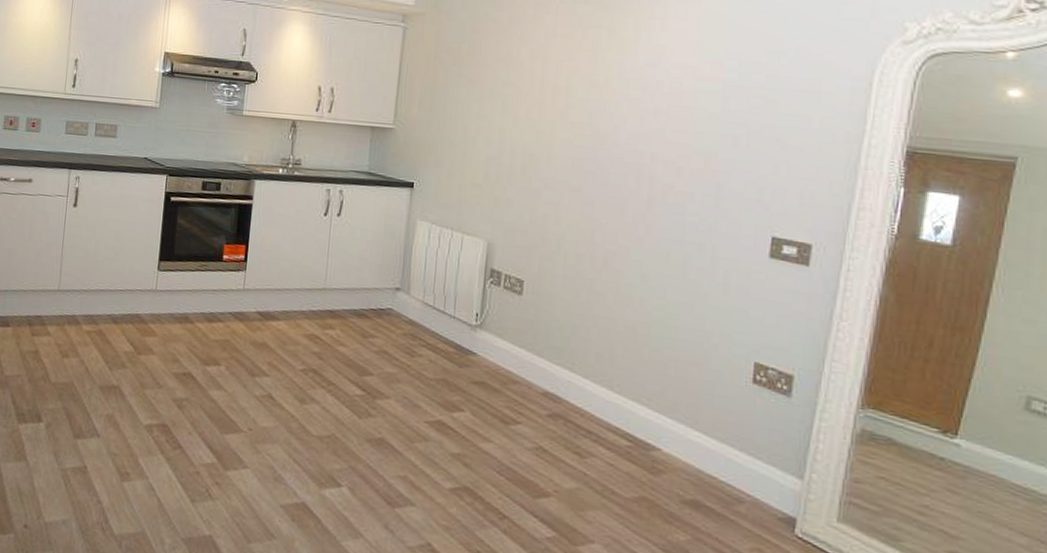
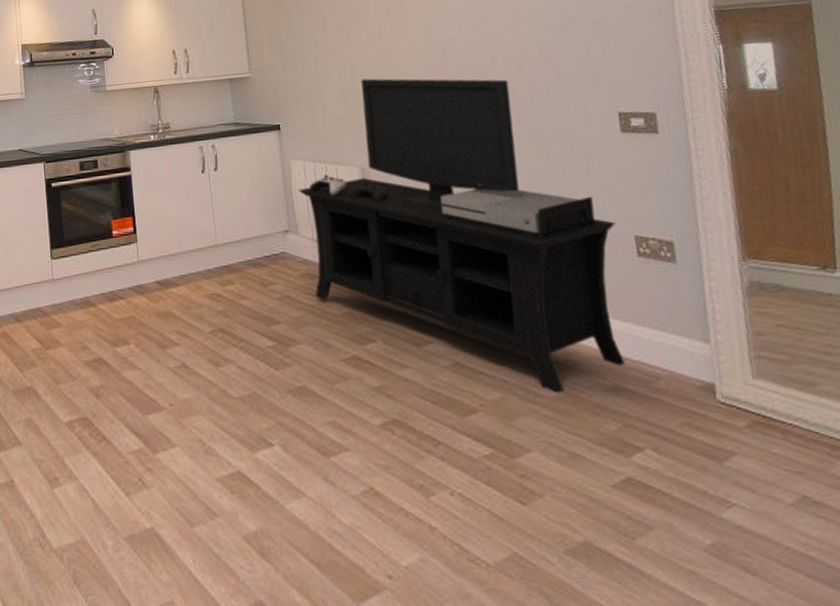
media console: none [413,152,739,497] -> present [298,78,625,394]

